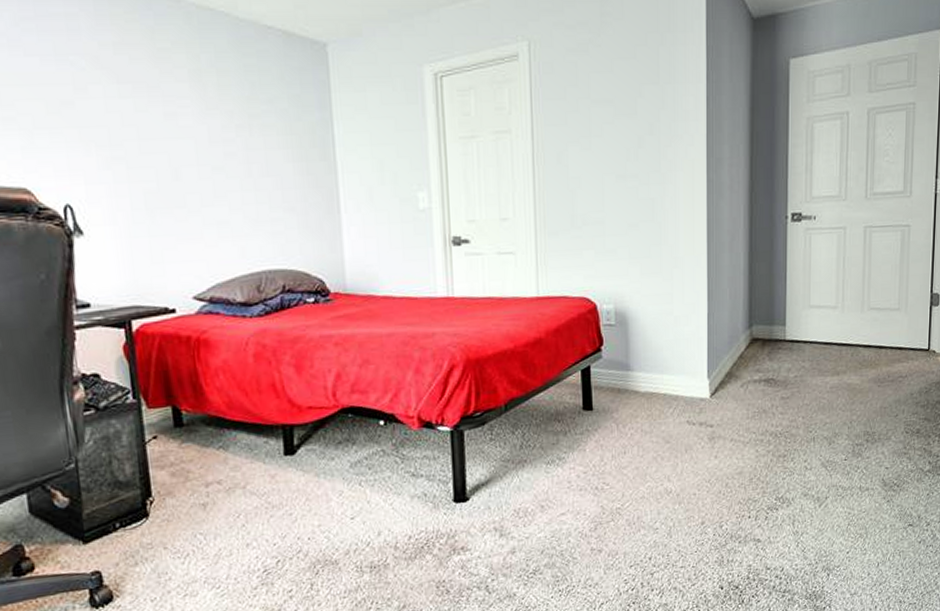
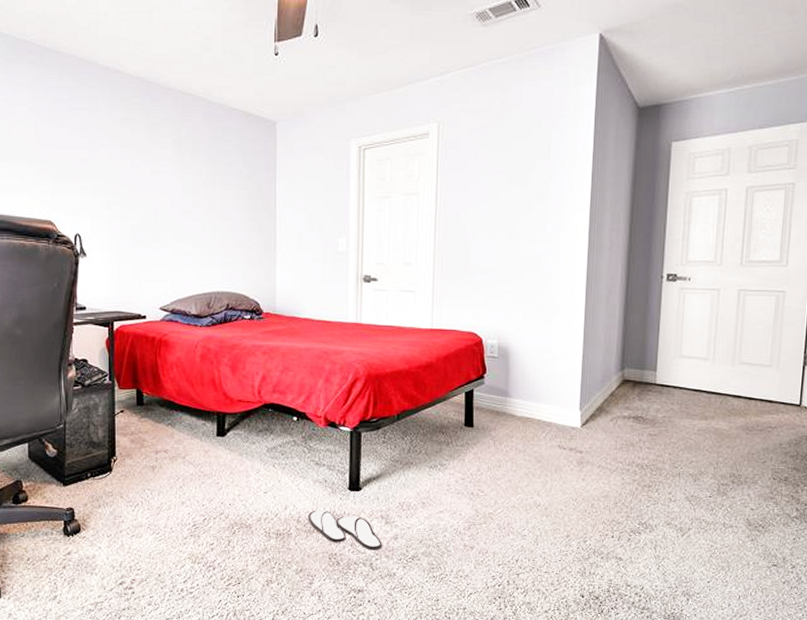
slippers: none [408,529,498,571] -> present [309,510,382,550]

